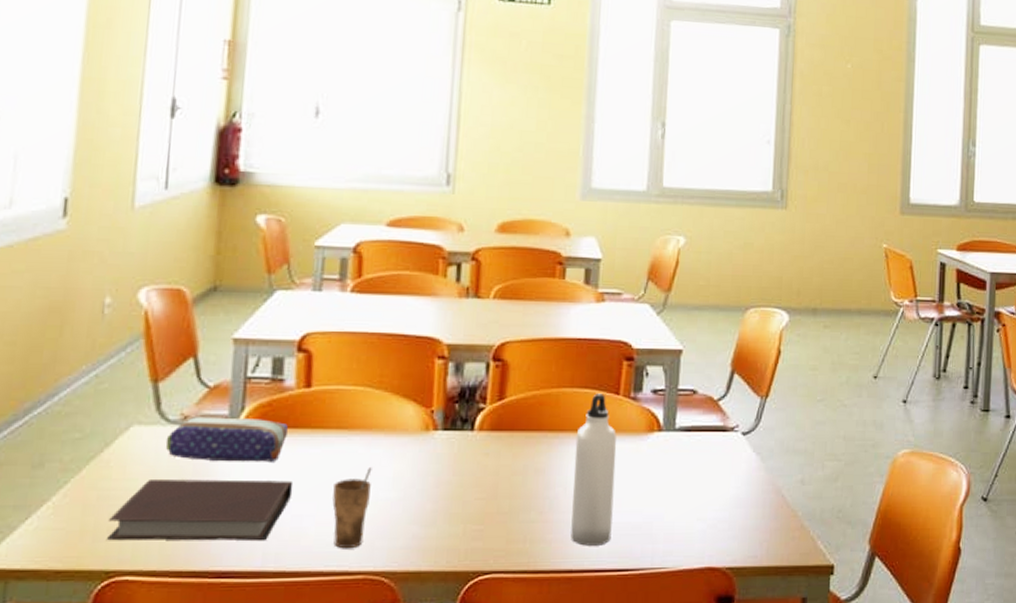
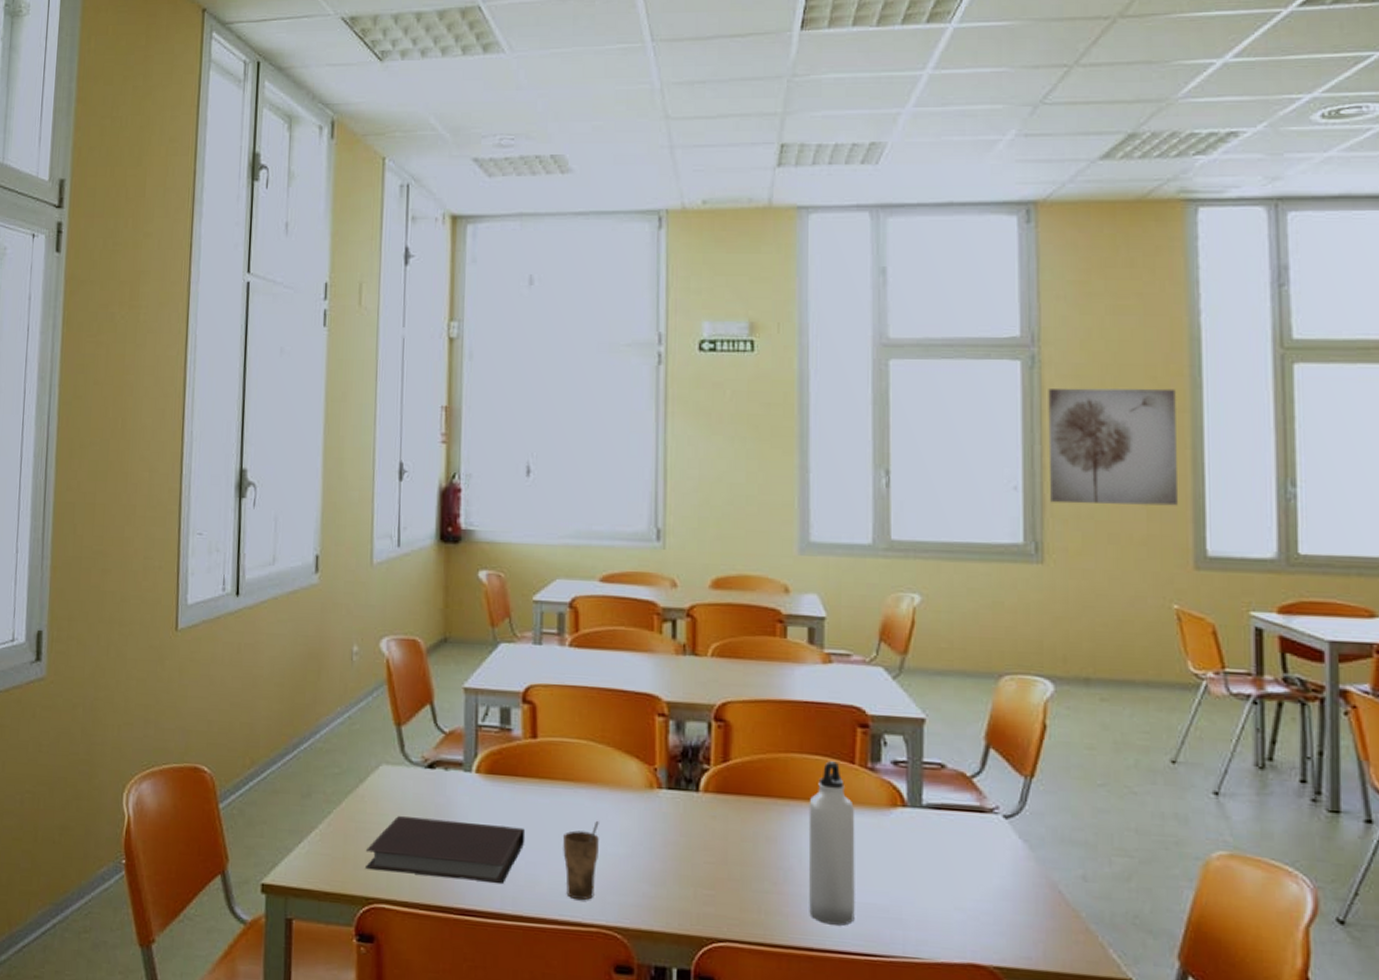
pencil case: present [165,415,288,462] -> none [410,759,517,809]
wall art: none [795,55,895,161] -> present [1048,388,1178,506]

